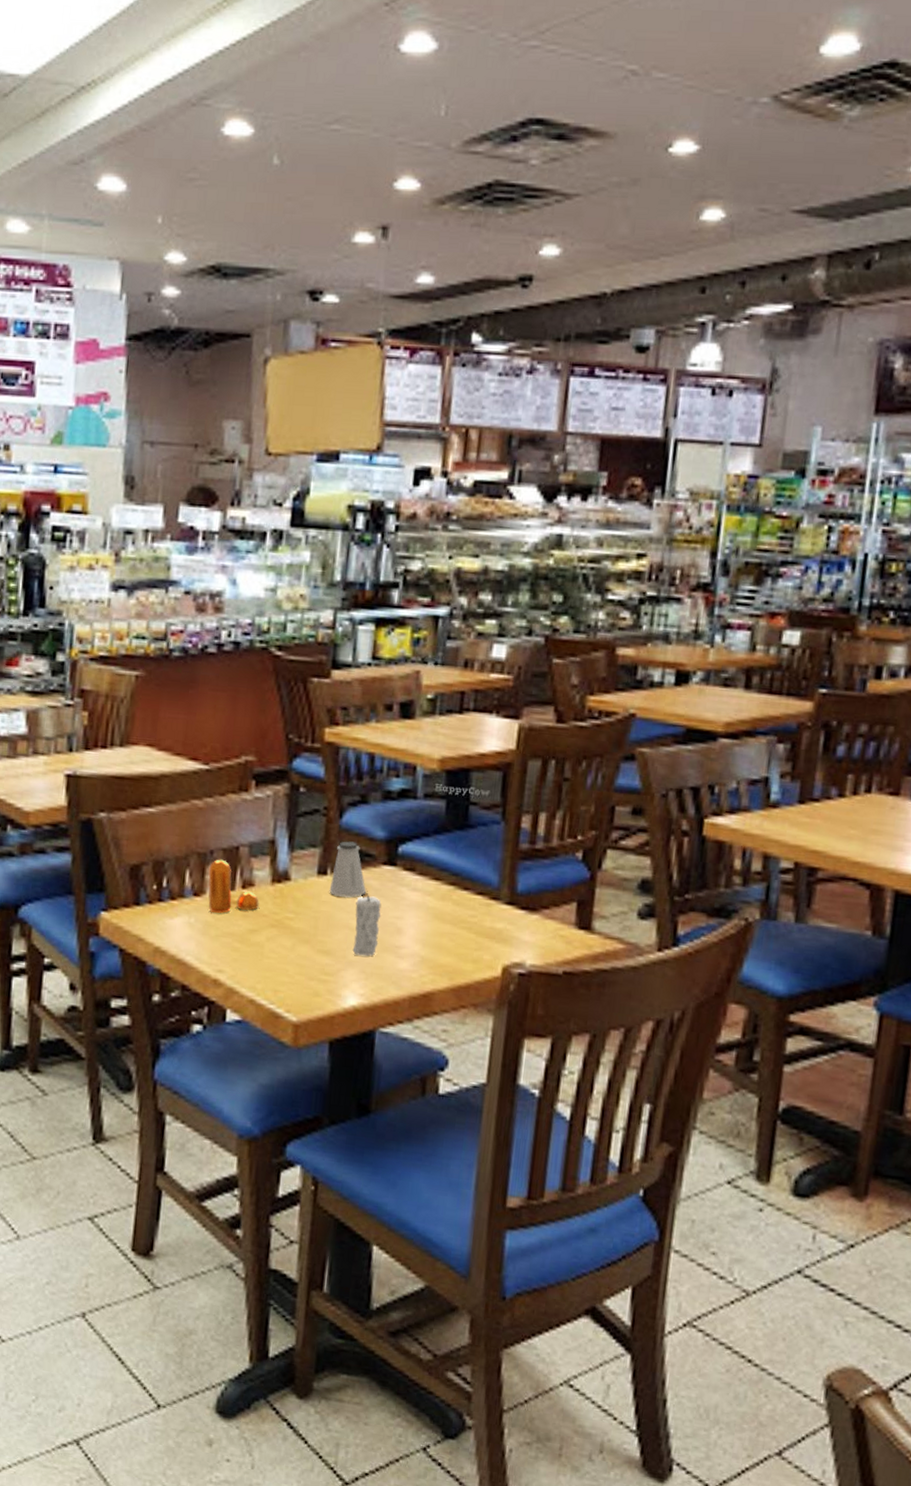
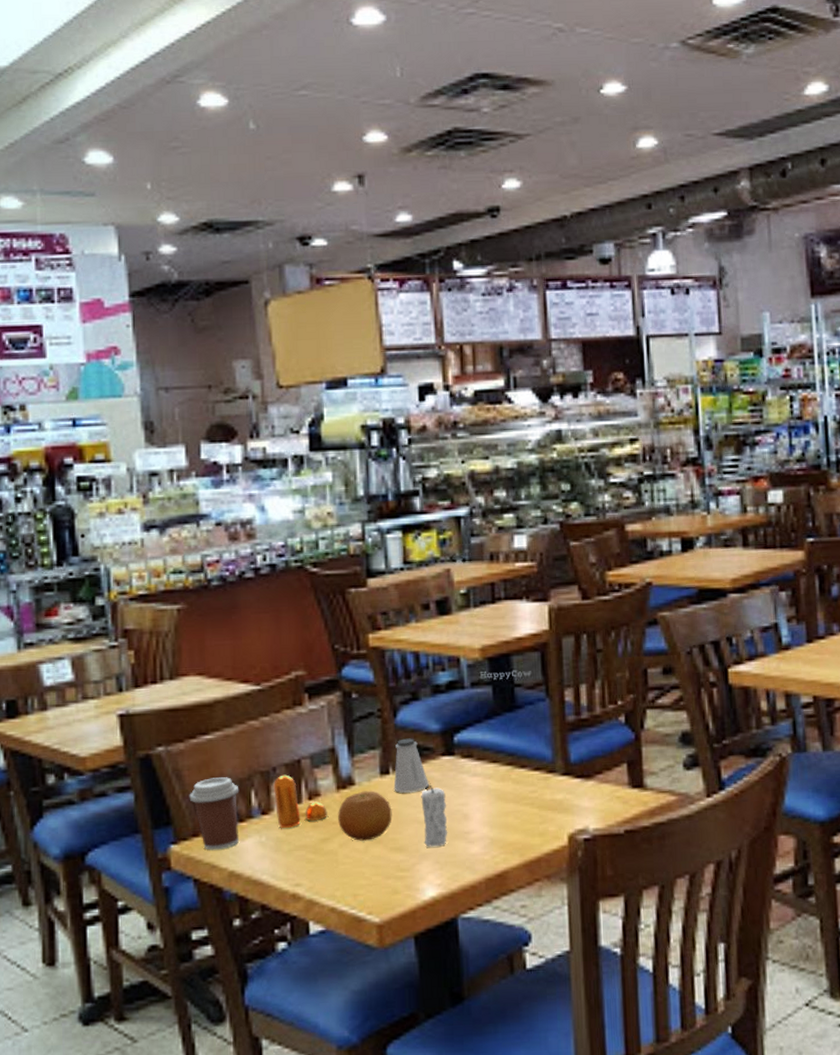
coffee cup: none [124,851,175,924] -> present [189,777,239,850]
fruit: none [268,888,325,939] -> present [338,790,392,841]

